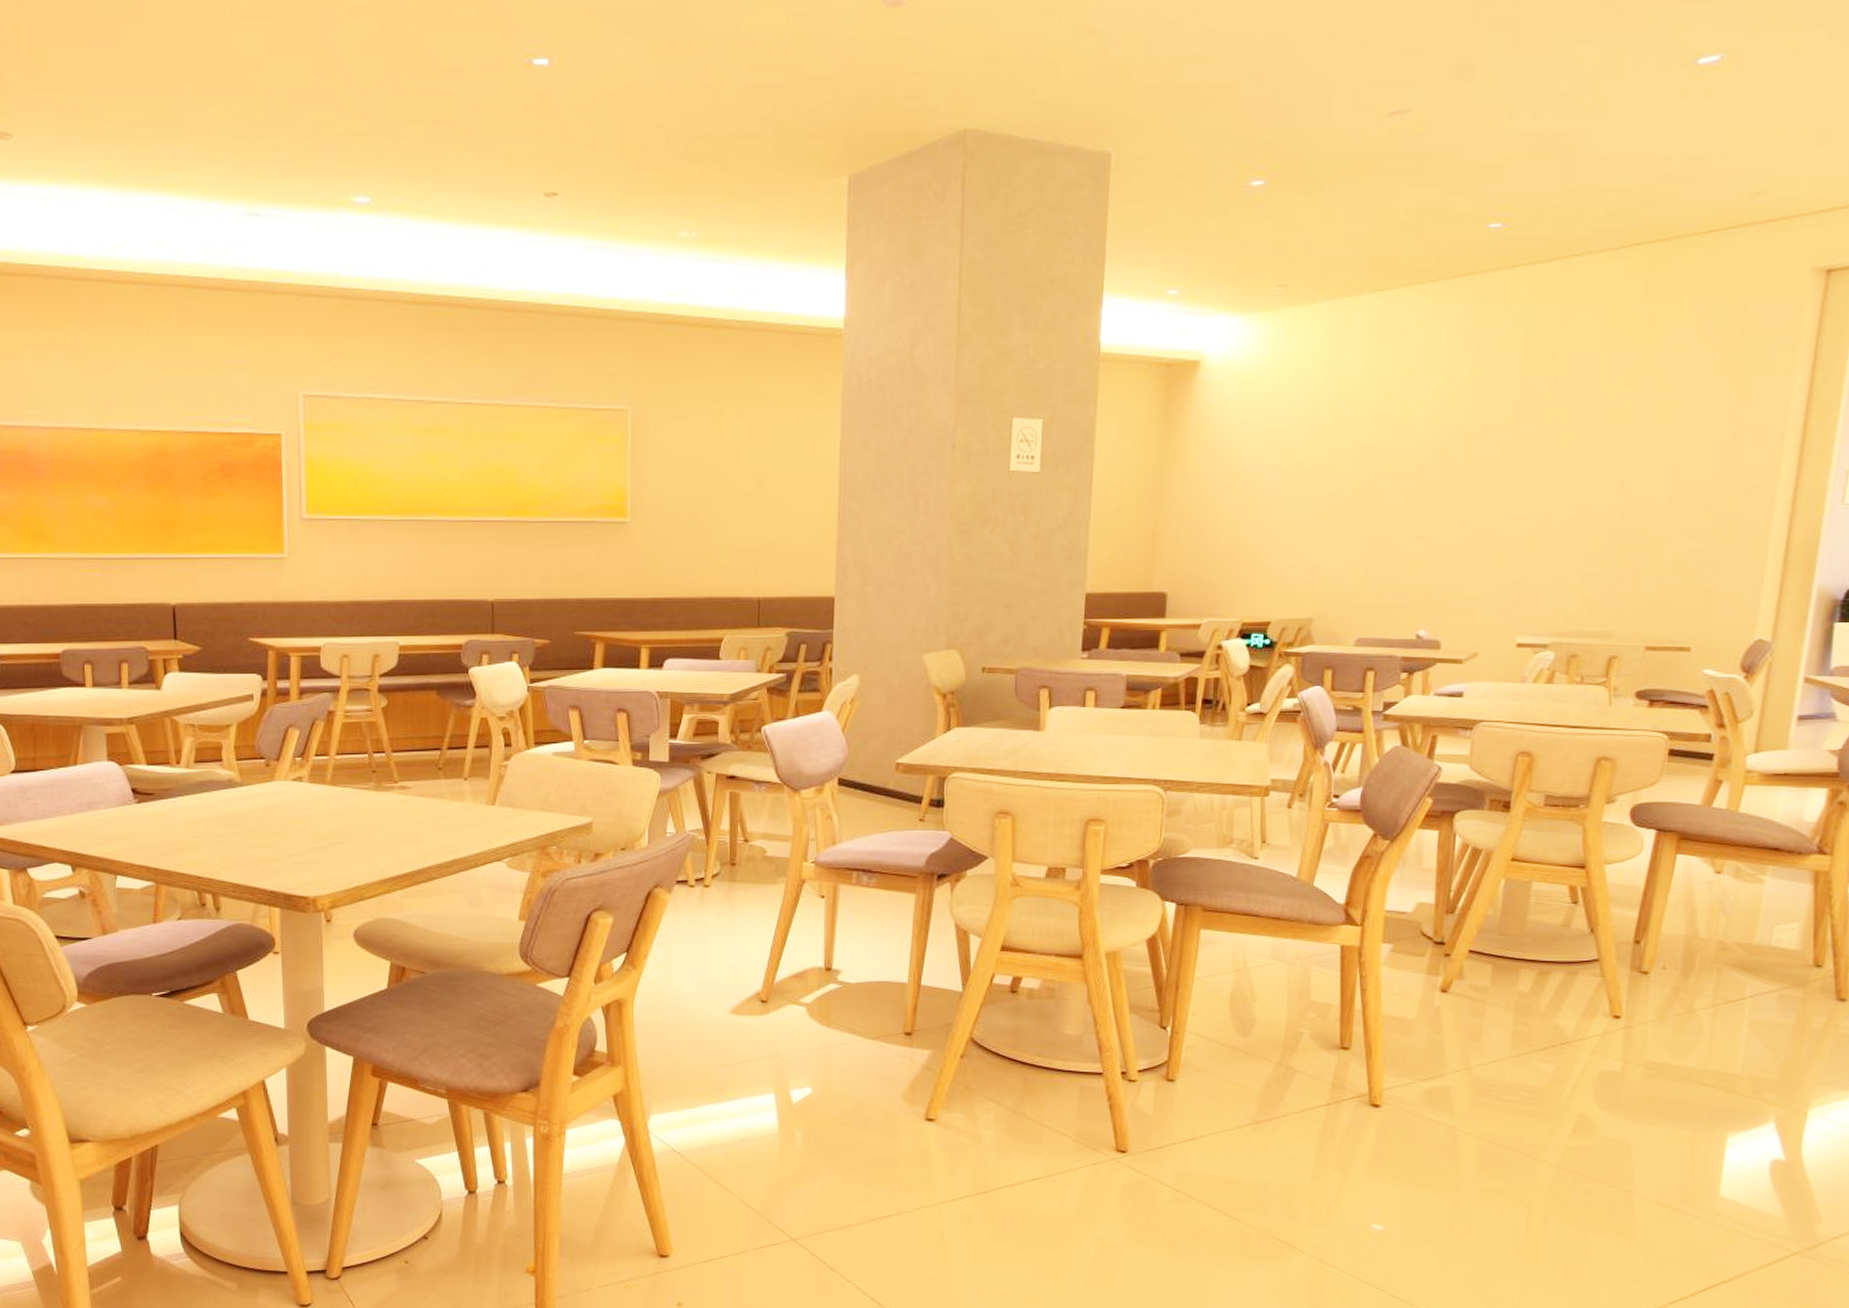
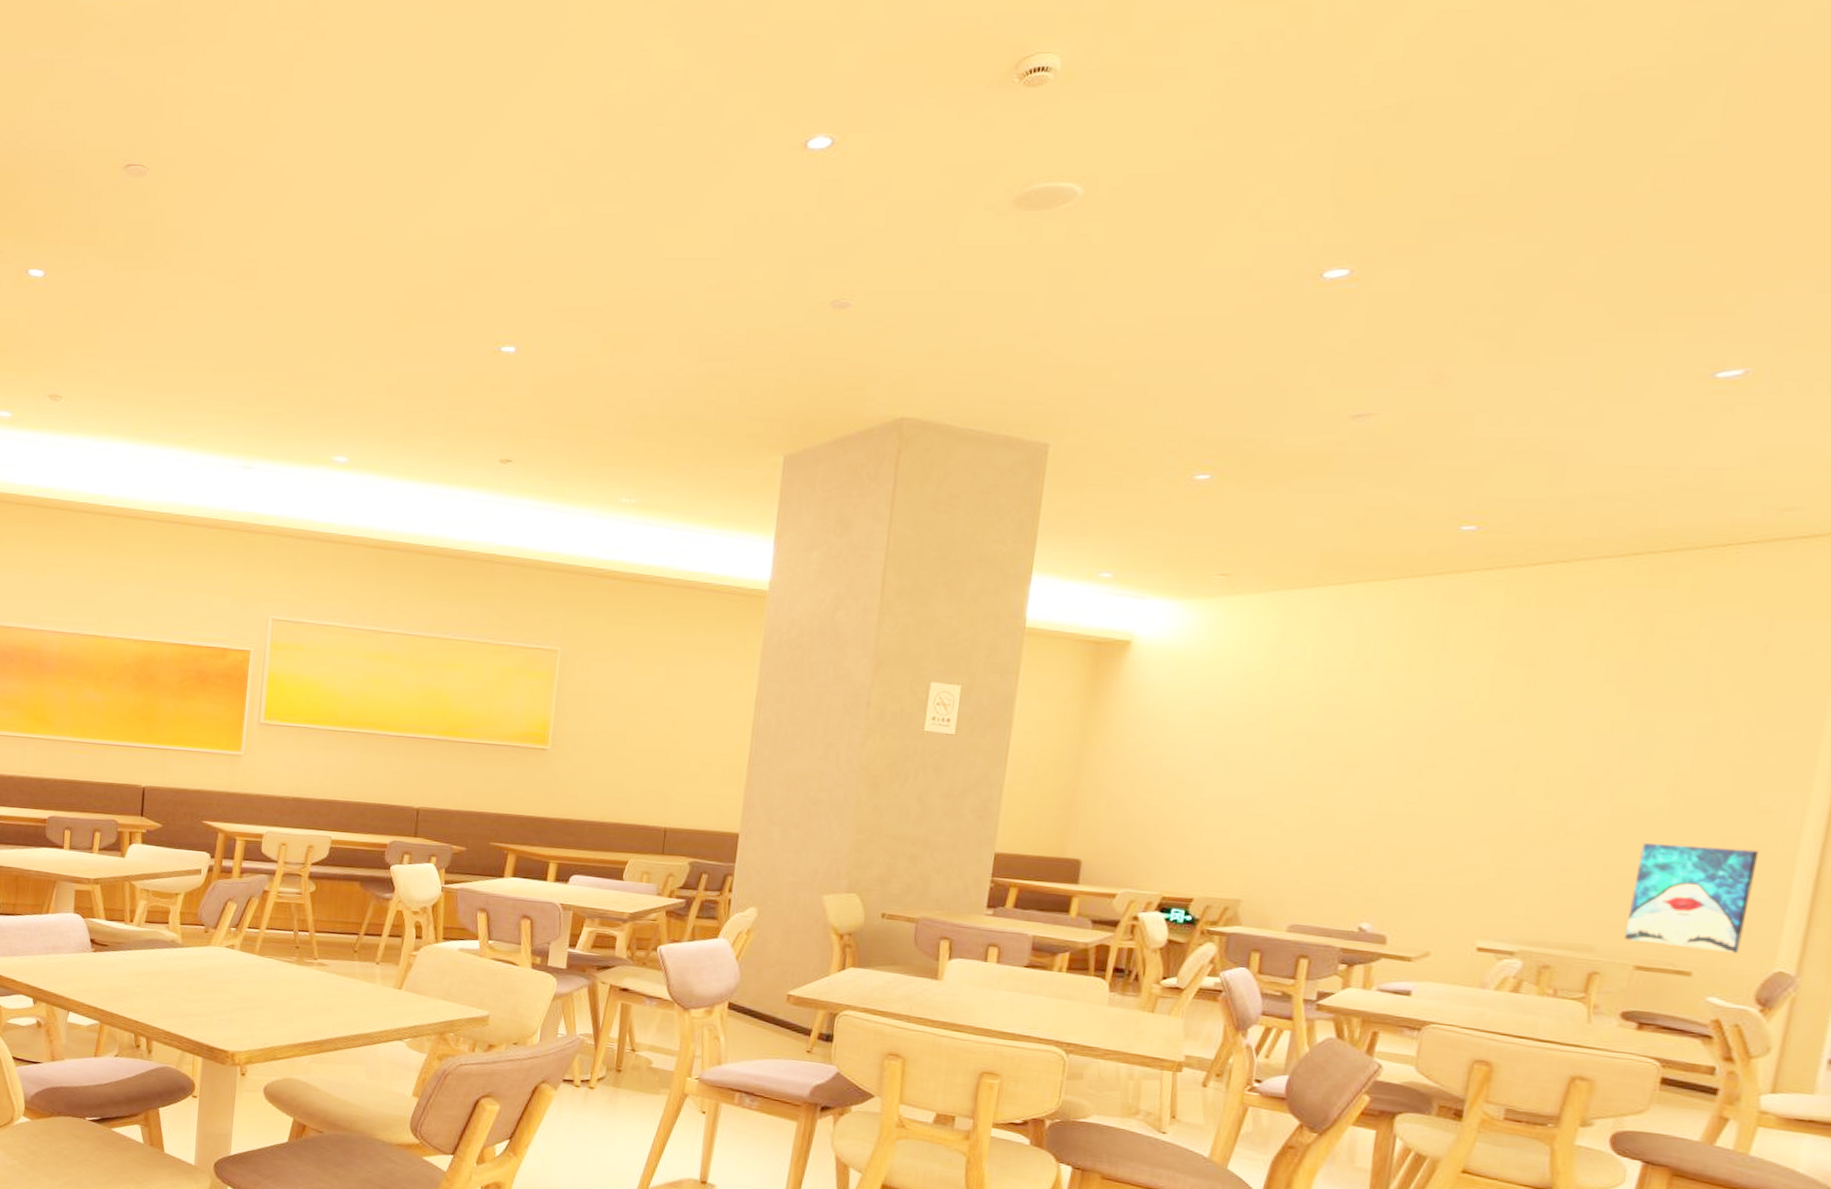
wall art: none [1636,526,1742,627] -> present [1623,843,1760,954]

